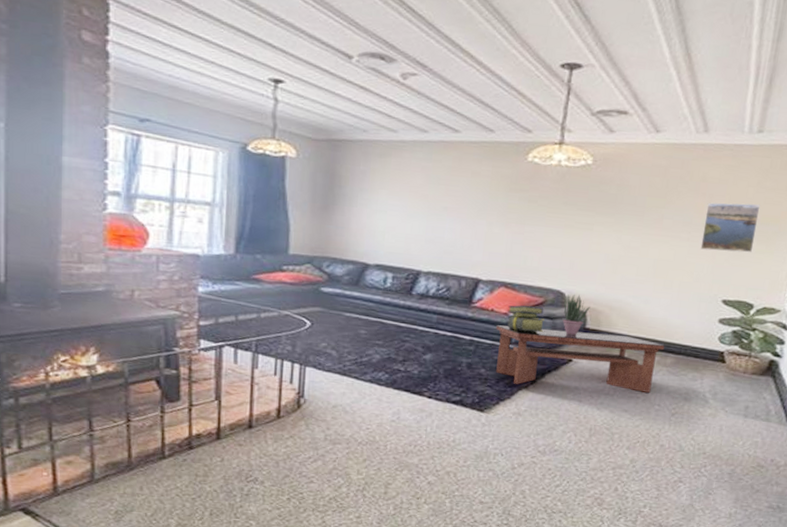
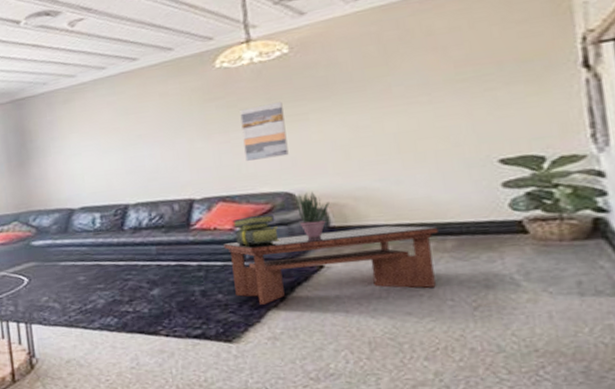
wall art: none [533,206,575,258] -> present [240,101,289,161]
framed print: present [700,202,761,253] -> none [442,41,522,109]

